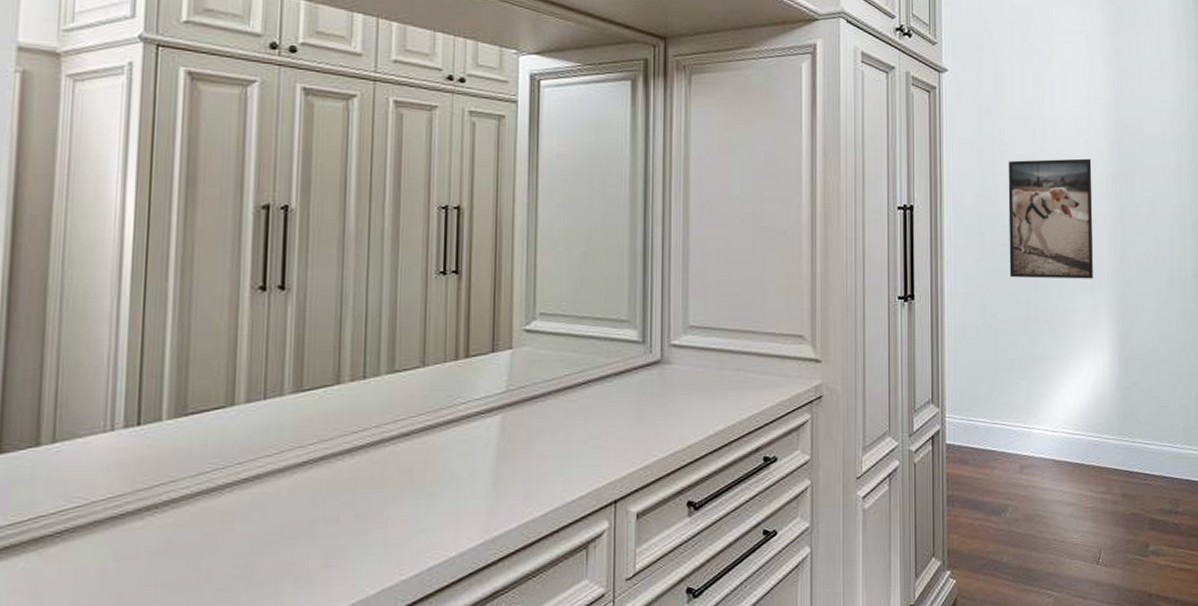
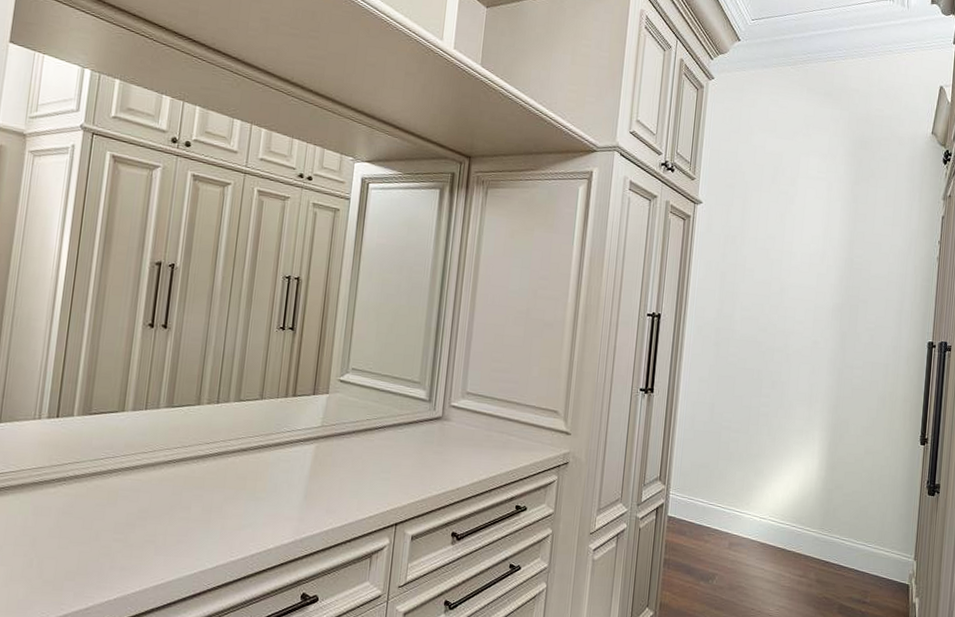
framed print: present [1008,158,1093,279] -> none [737,284,821,393]

